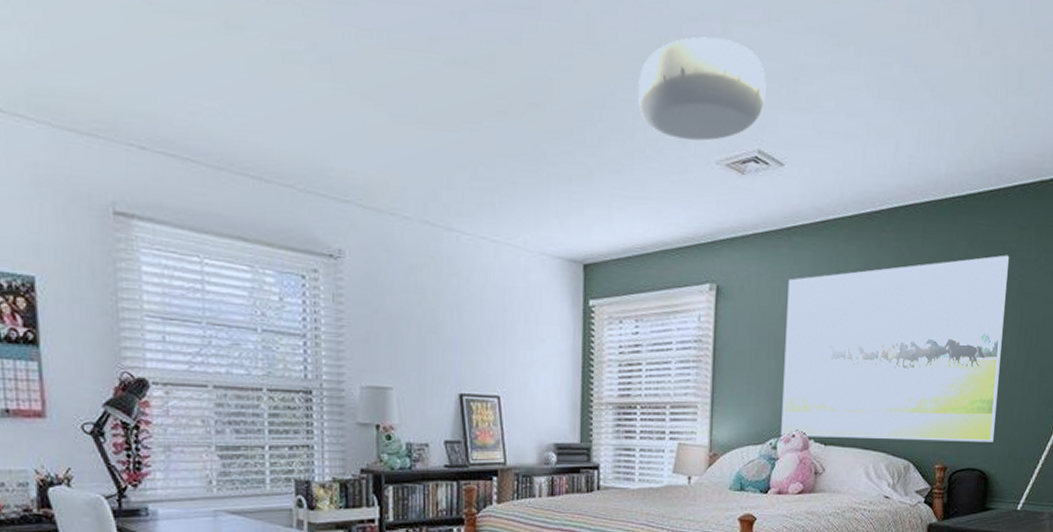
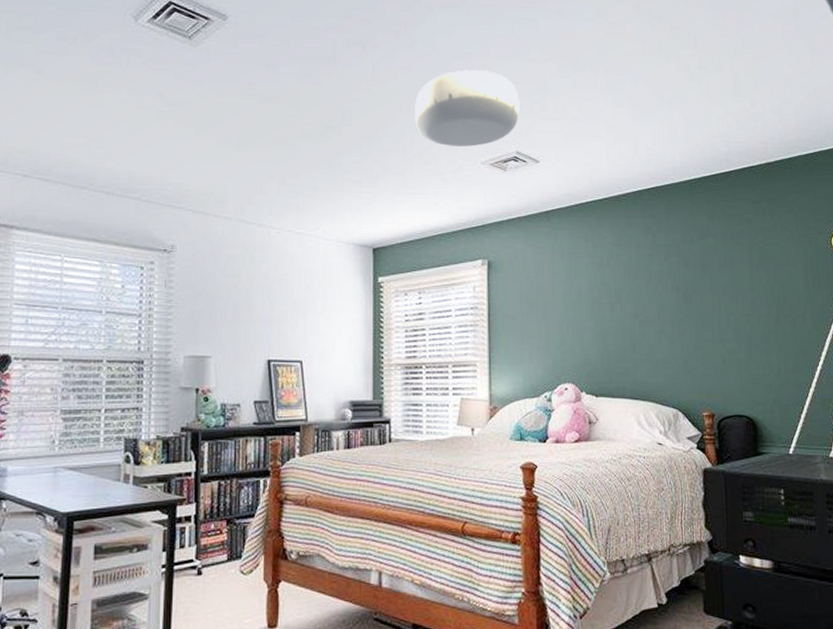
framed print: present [781,255,1009,442] -> none [551,225,756,390]

